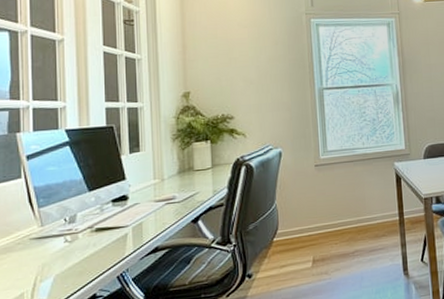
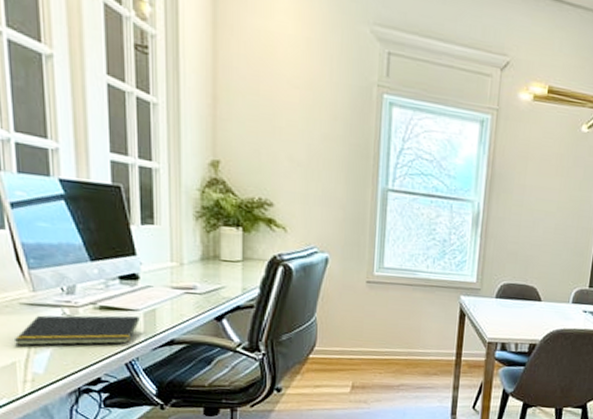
notepad: none [23,231,129,278] -> present [13,315,140,346]

